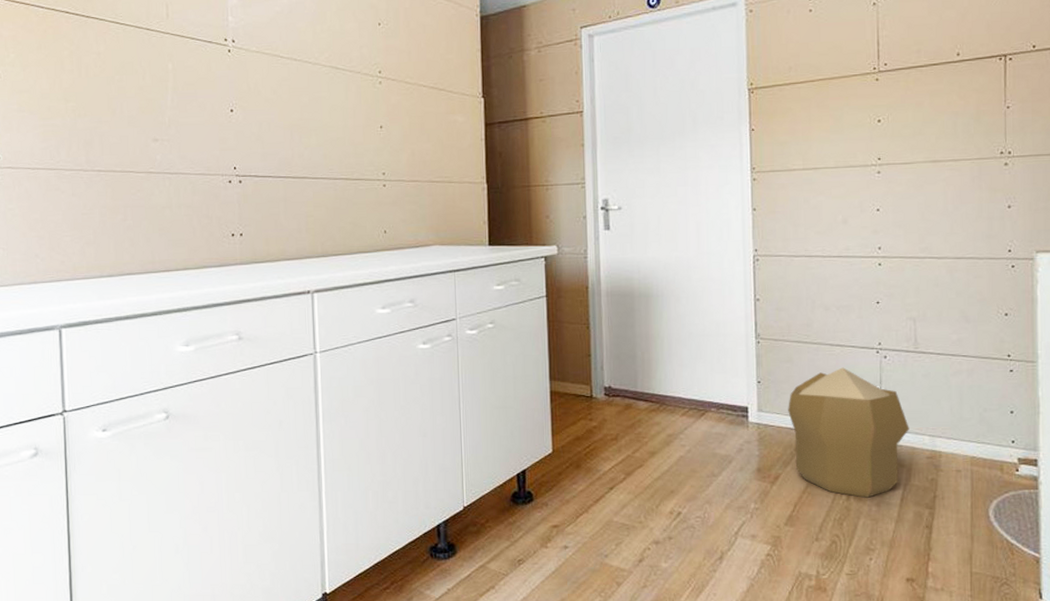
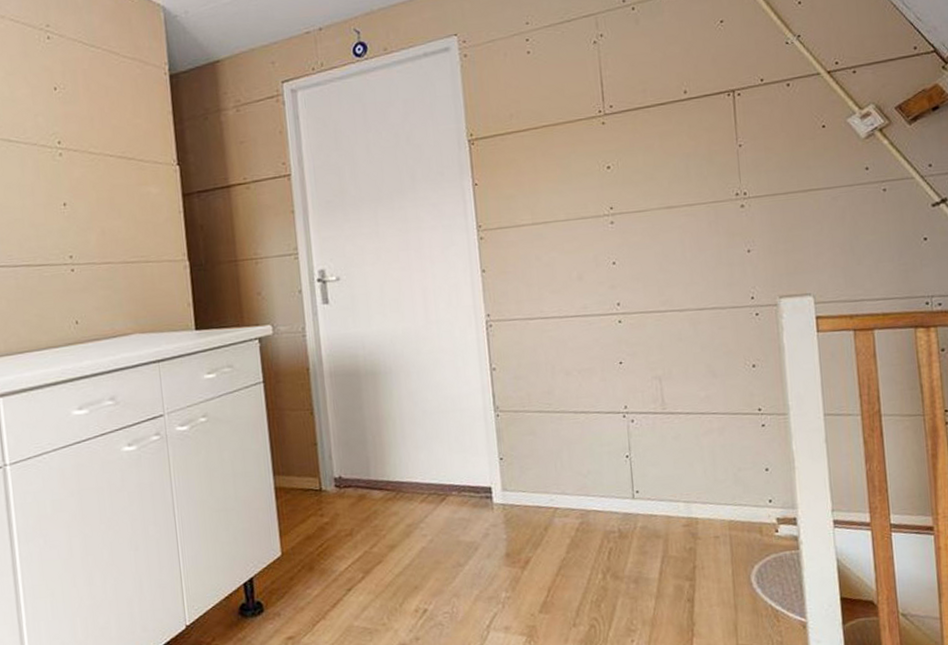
pouf: present [788,367,909,498] -> none [534,435,663,575]

